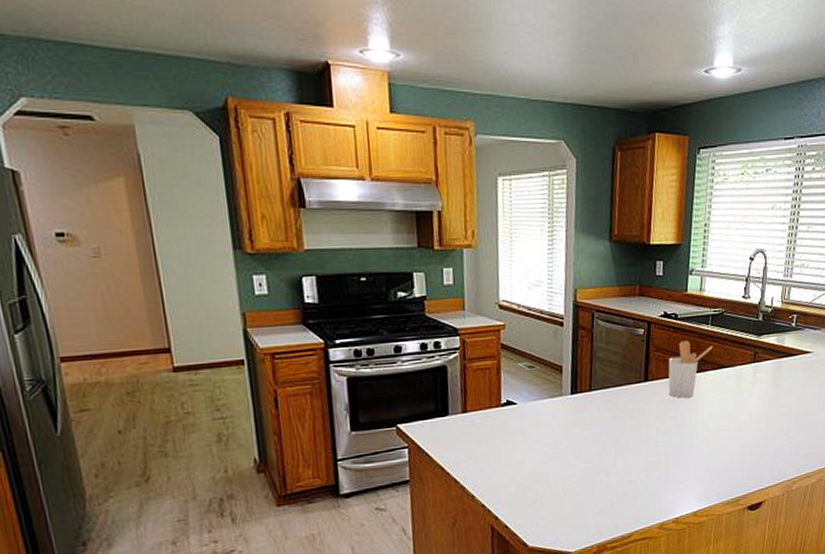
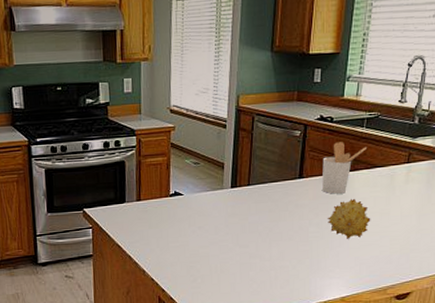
fruit: none [676,402,720,447] -> present [328,198,371,239]

